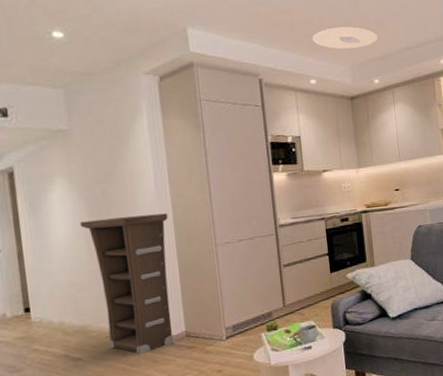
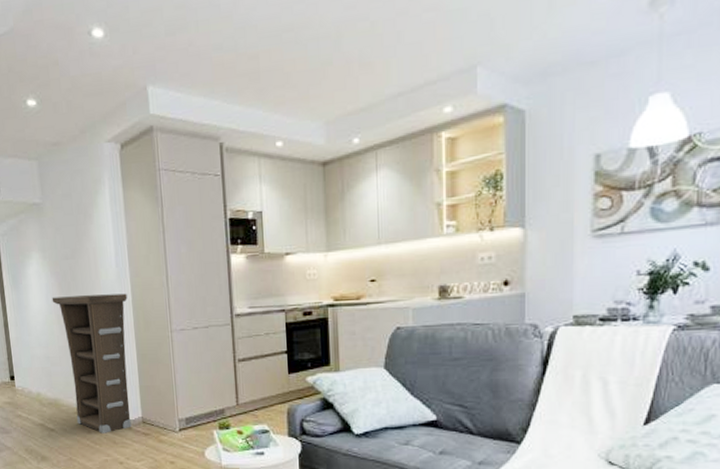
ceiling light: present [312,26,378,49] -> none [280,70,362,101]

